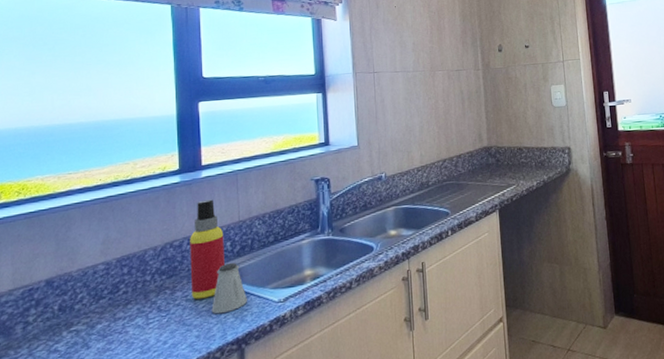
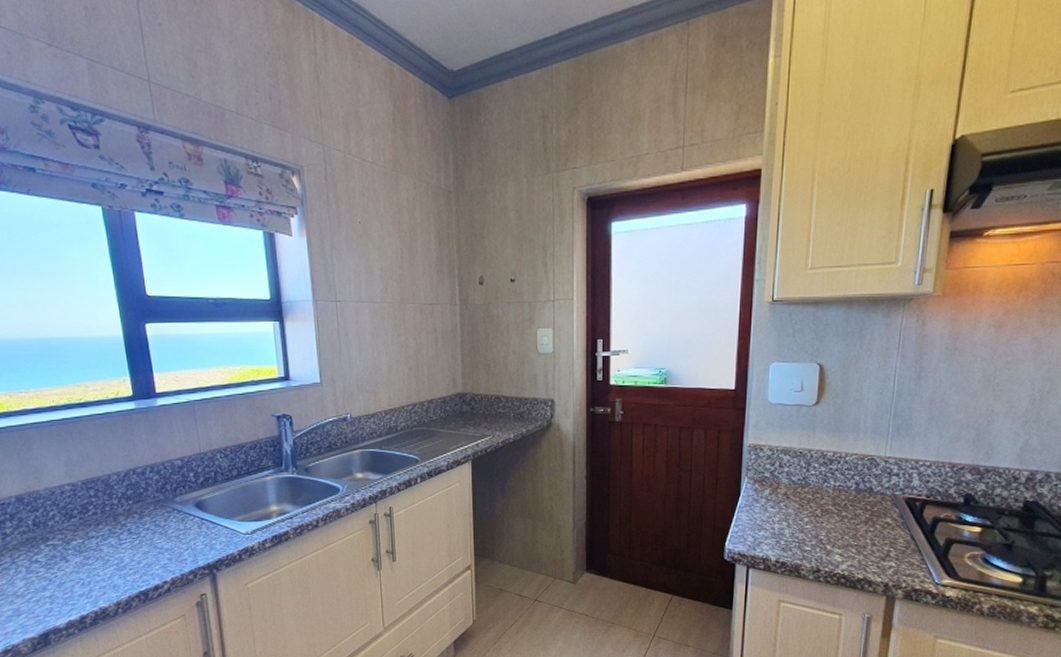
spray bottle: present [190,199,225,299] -> none [152,429,190,525]
saltshaker: present [211,262,247,314] -> none [180,493,215,541]

